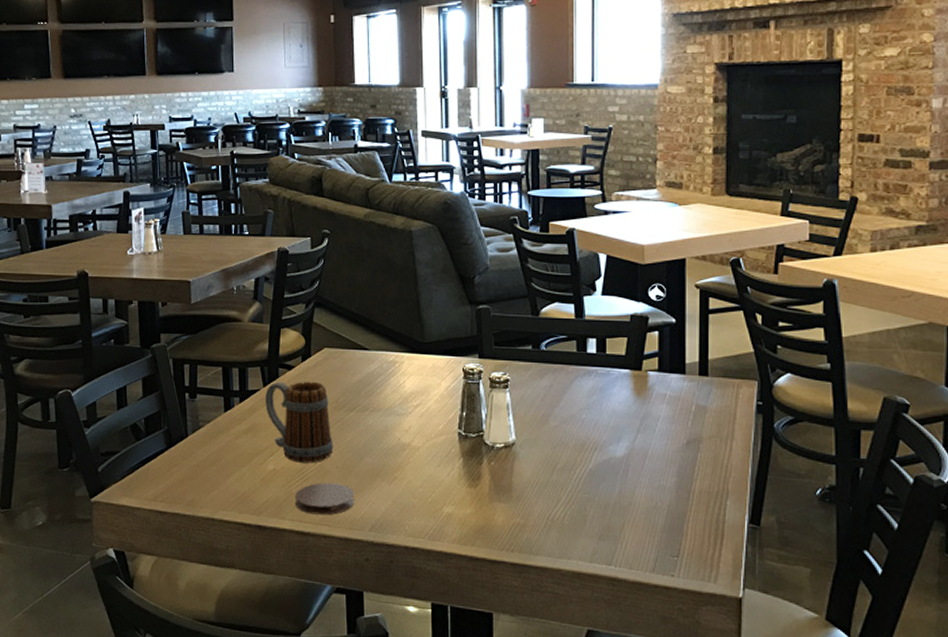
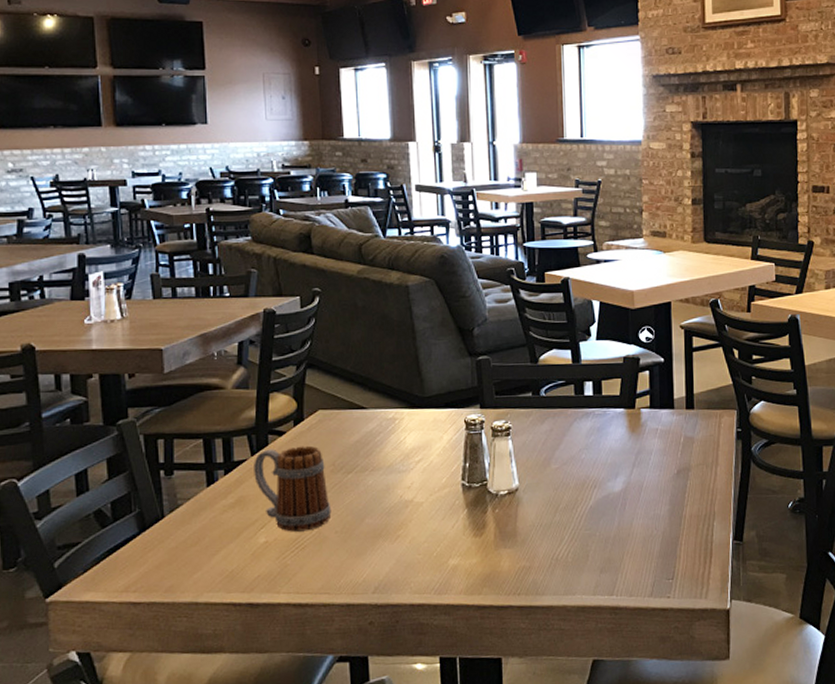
coaster: present [294,482,355,515] -> none [289,548,356,584]

